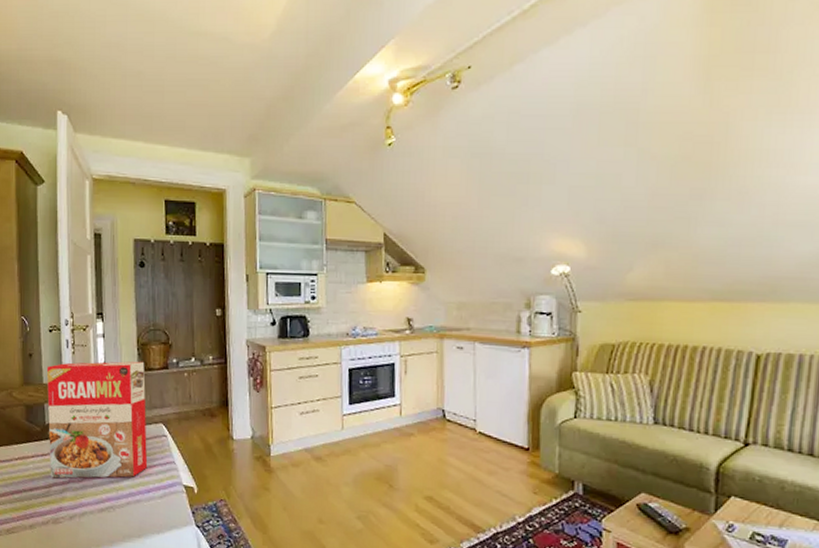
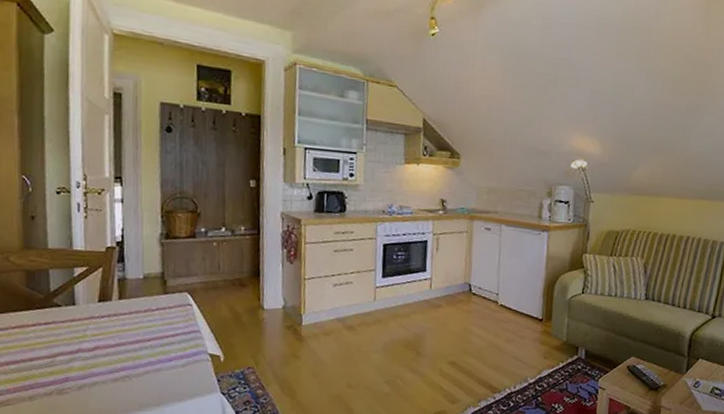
cereal box: present [46,361,148,479] -> none [52,227,170,348]

